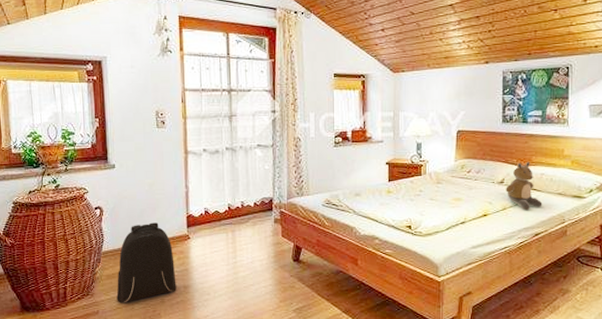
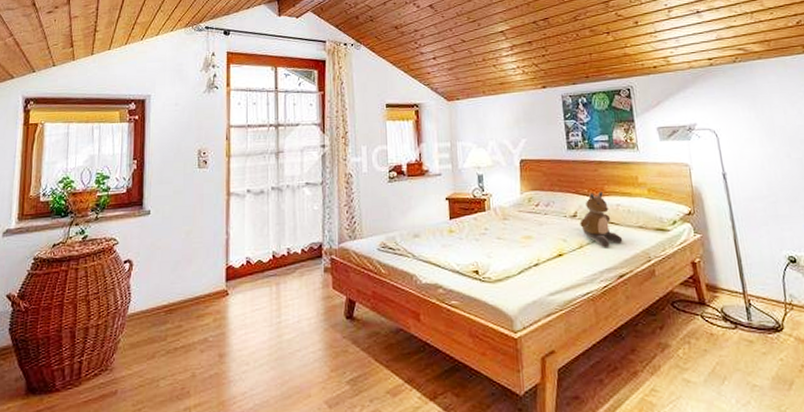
backpack: present [116,222,177,303] -> none [139,276,211,380]

